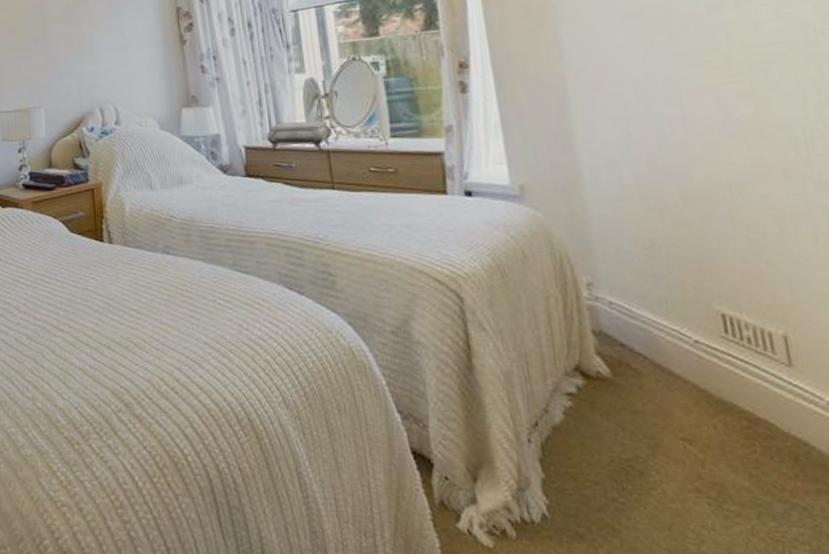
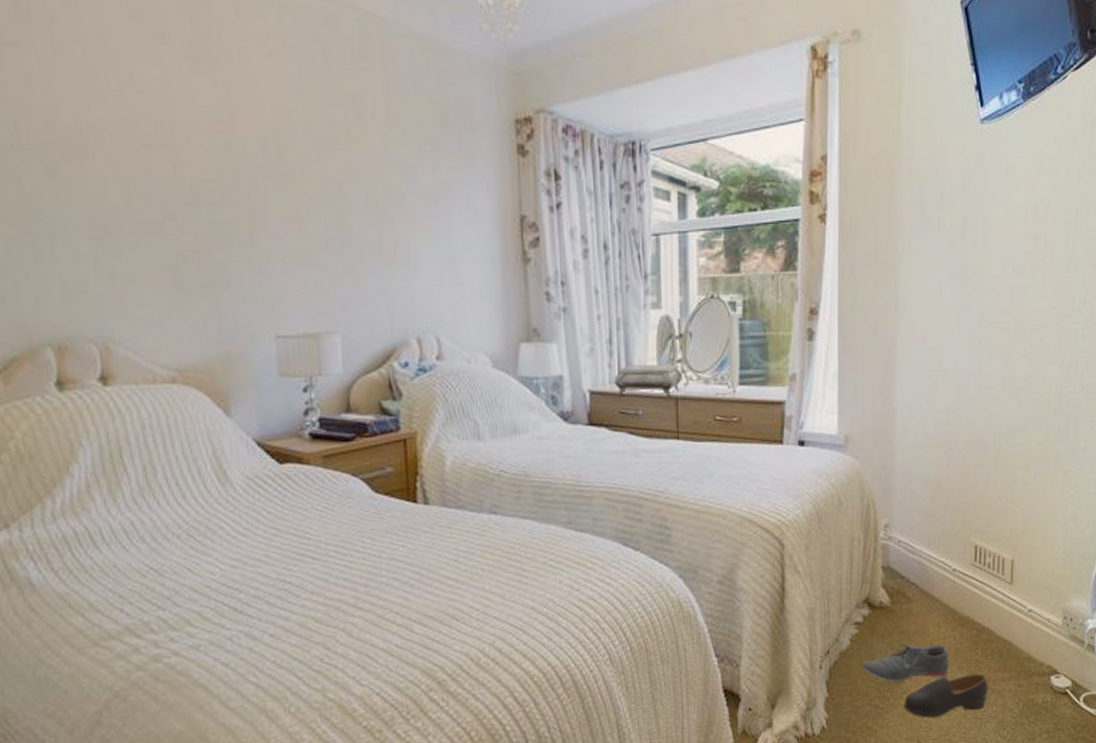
shoe: none [584,423,715,474] -> present [862,642,950,683]
shoe: none [653,475,786,527] -> present [903,673,989,717]

